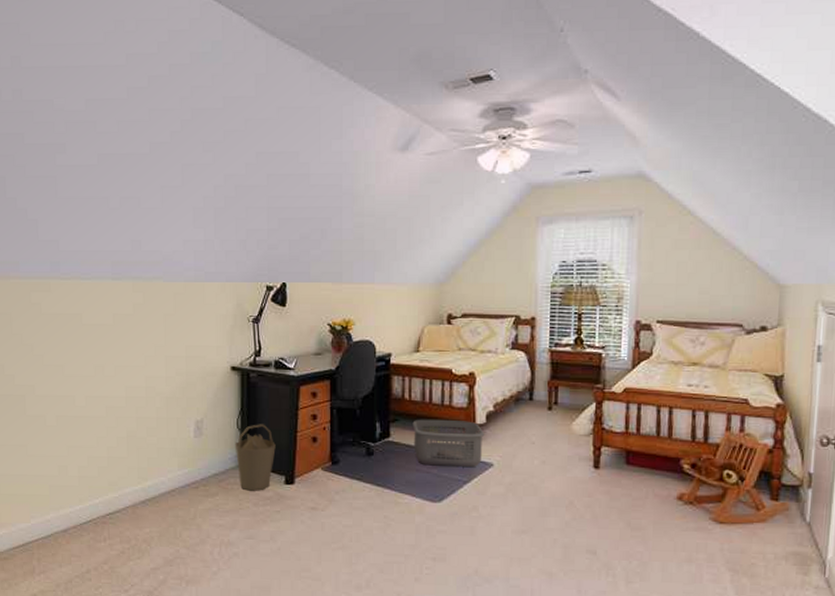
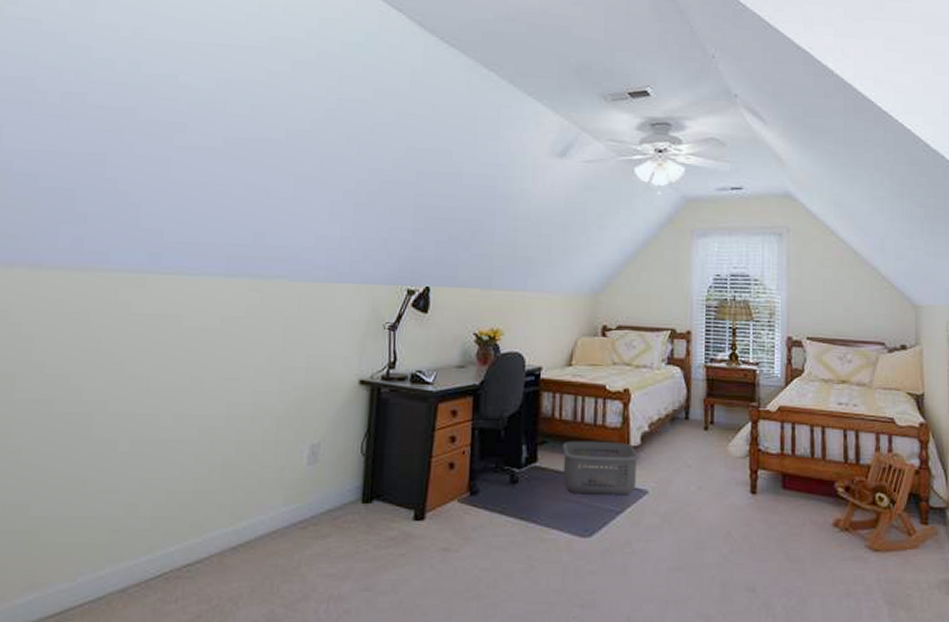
trash bin: present [234,424,276,491] -> none [356,448,406,530]

